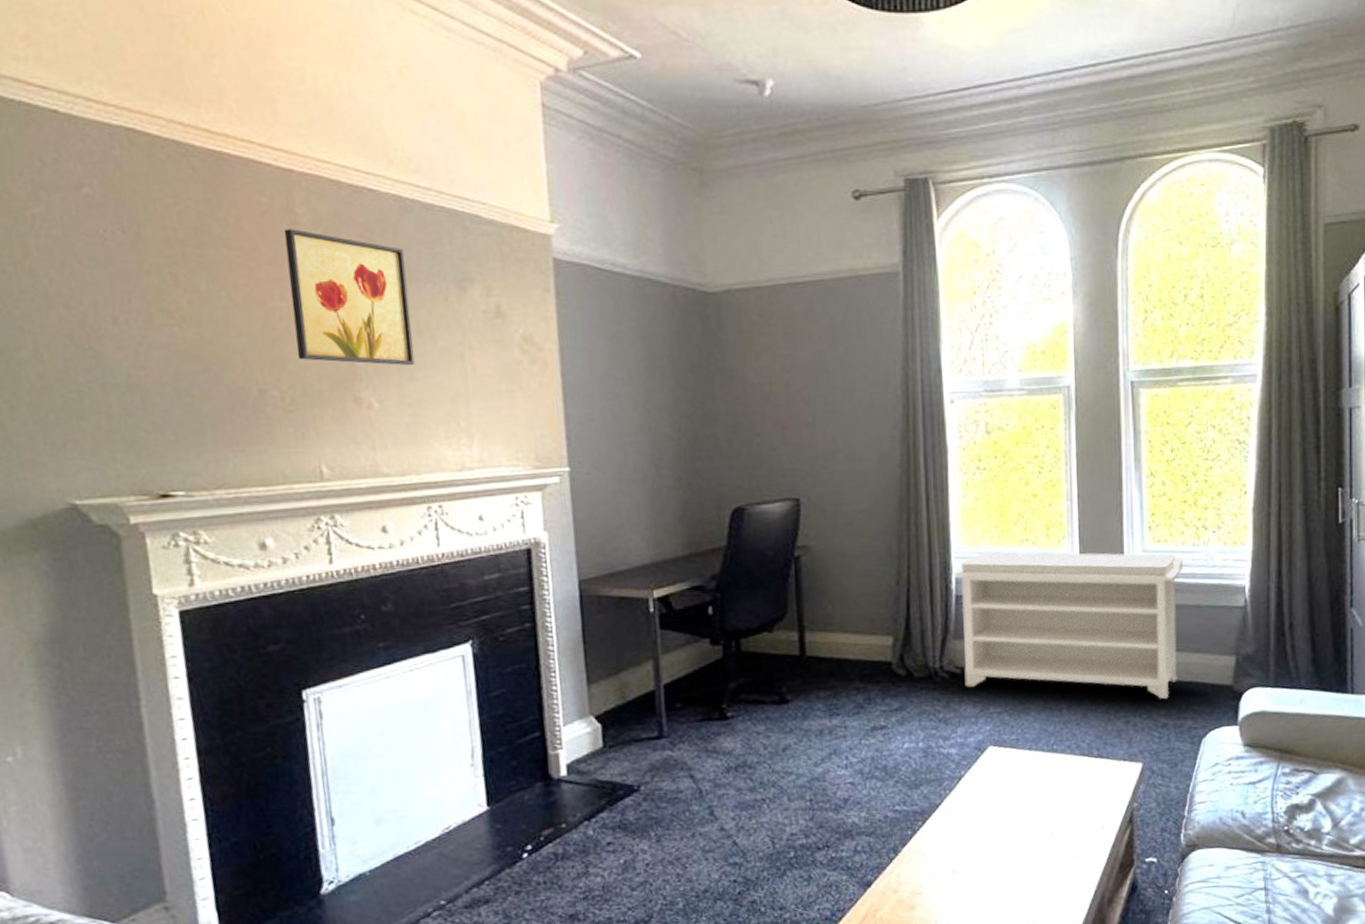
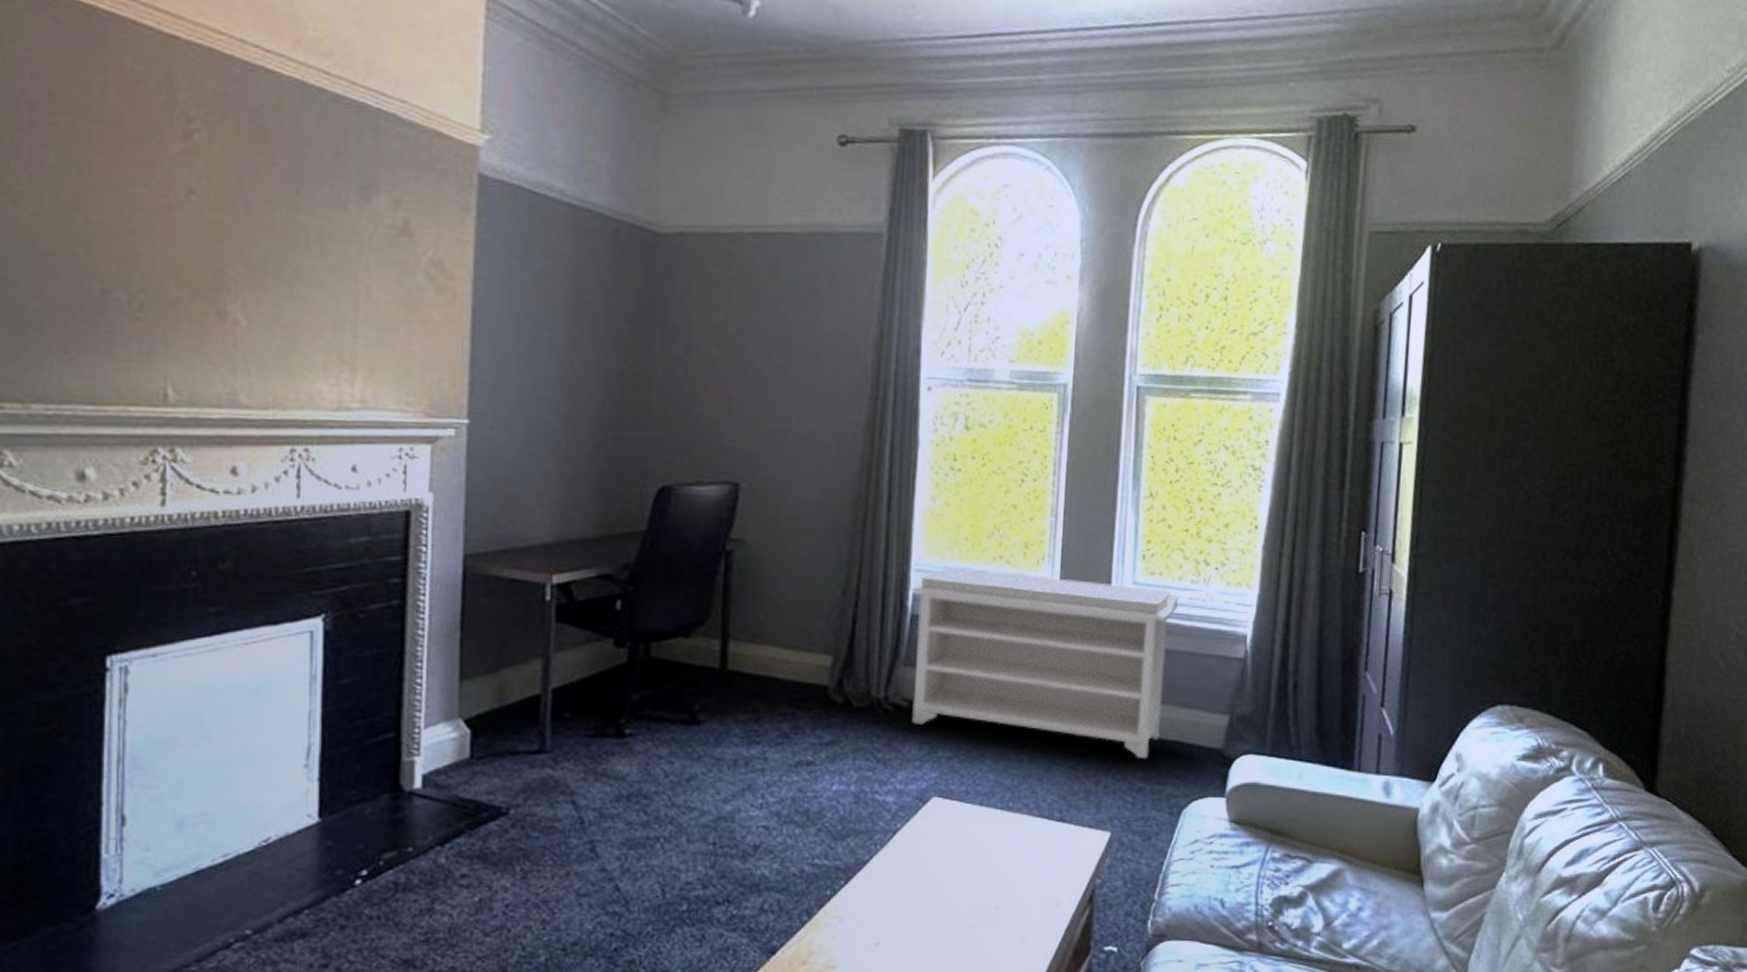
wall art: present [284,229,415,365] -> none [155,104,299,279]

